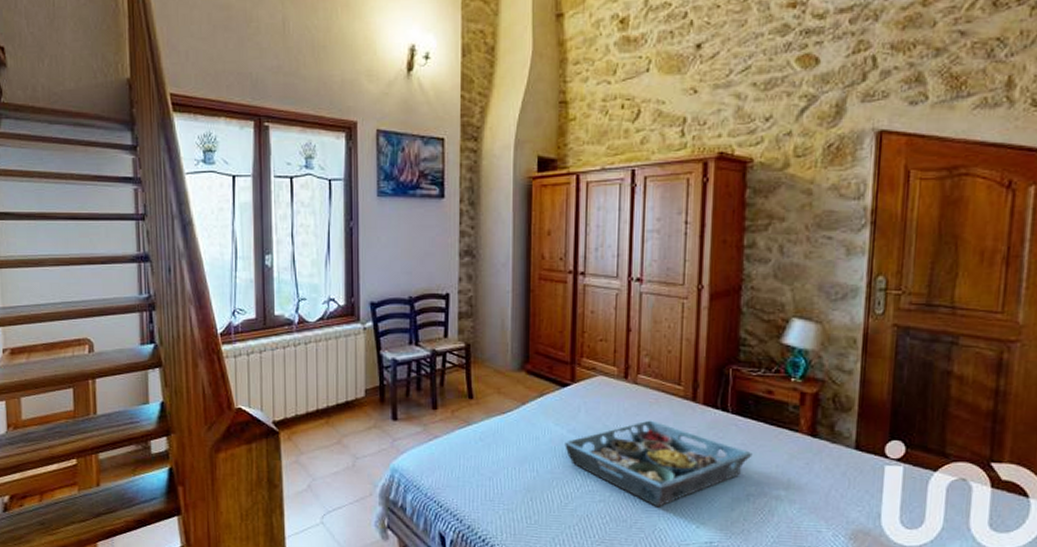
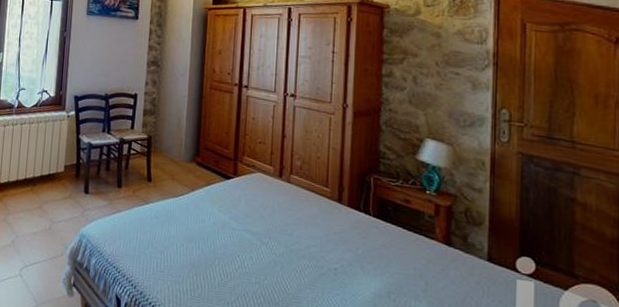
serving tray: present [565,420,753,508] -> none [226,215,393,295]

